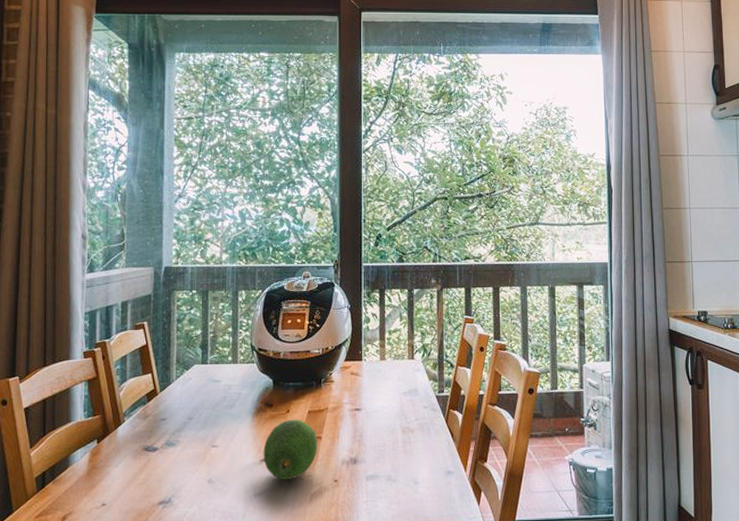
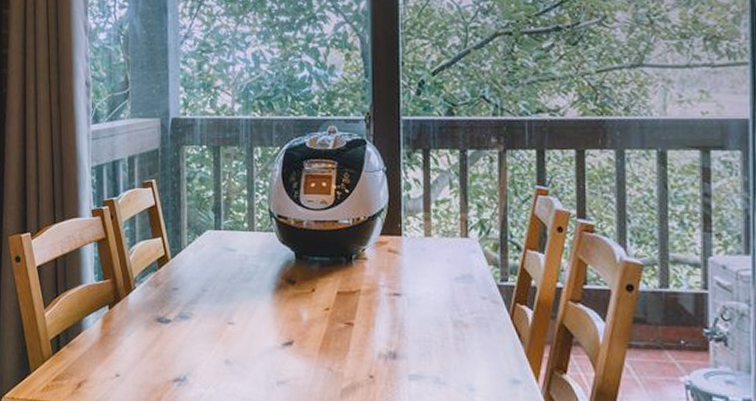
fruit: present [263,419,318,481] -> none [285,300,349,370]

